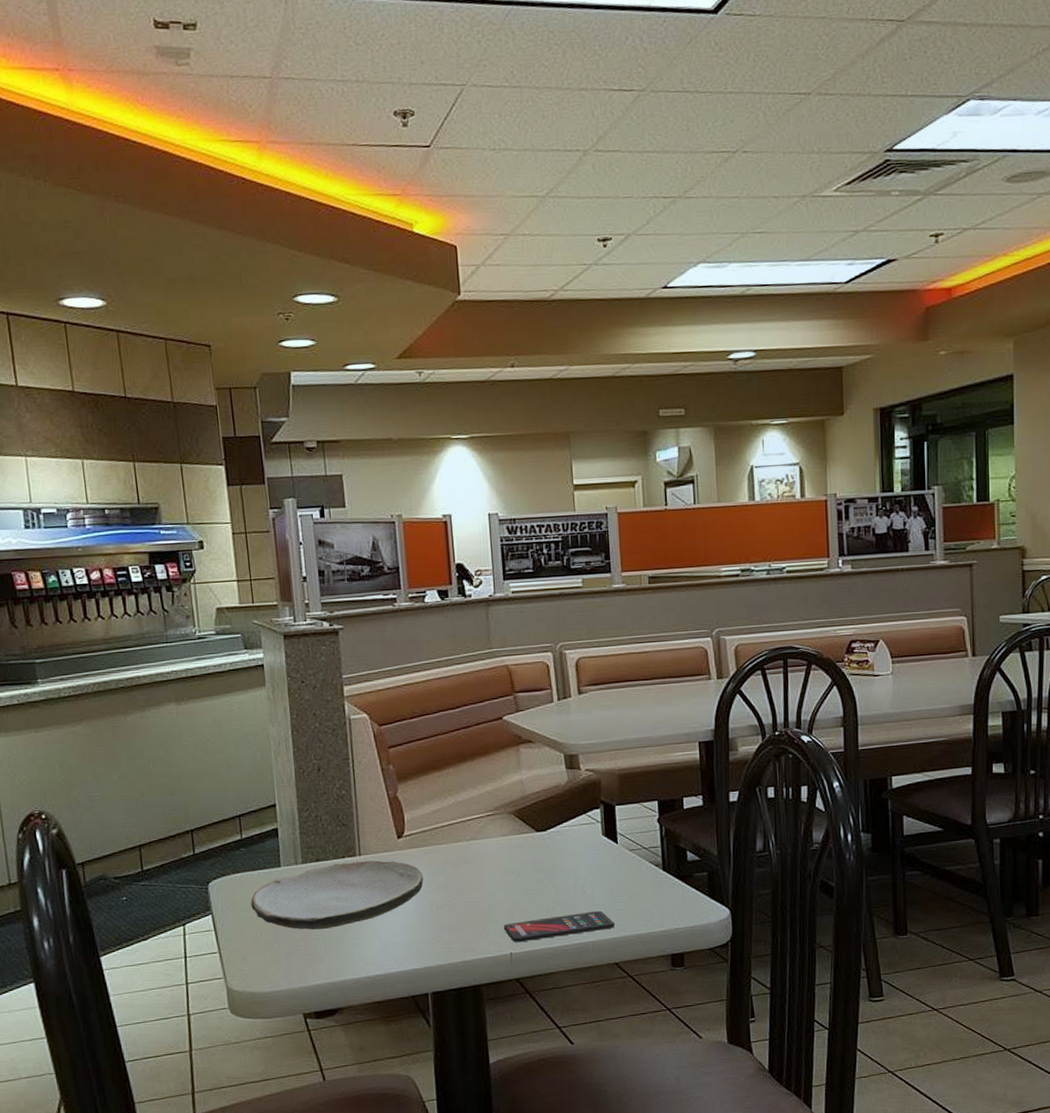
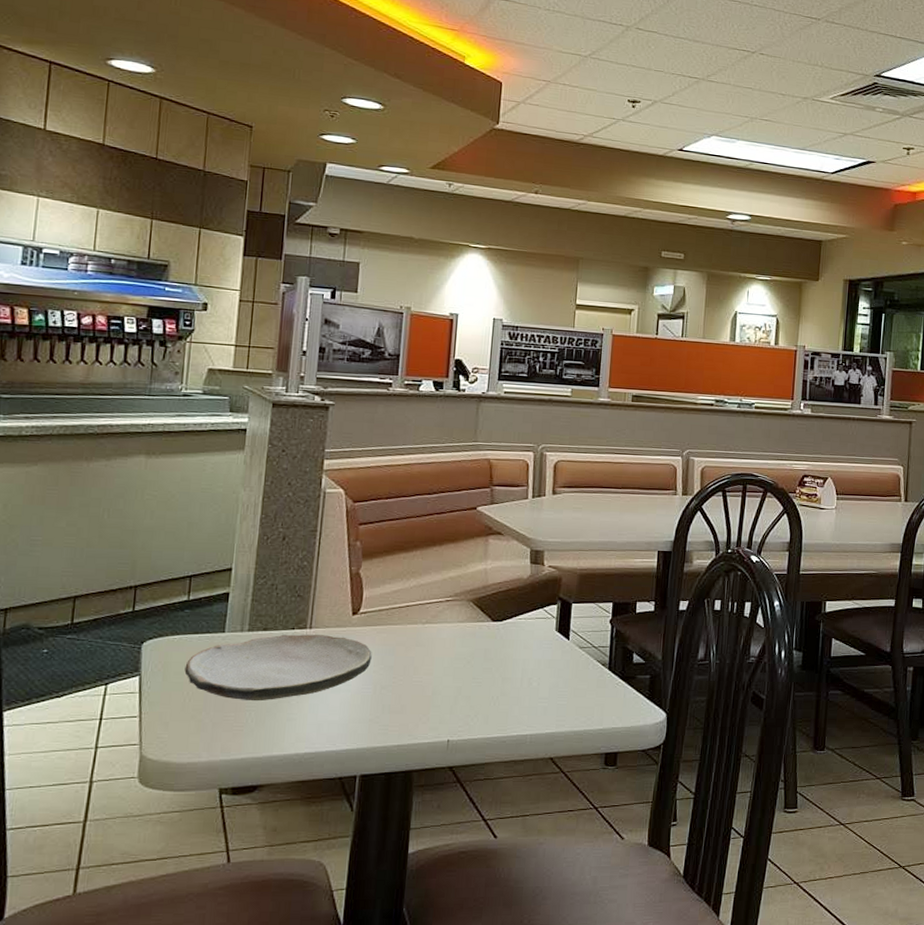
smartphone: present [503,910,615,942] -> none [445,704,555,729]

